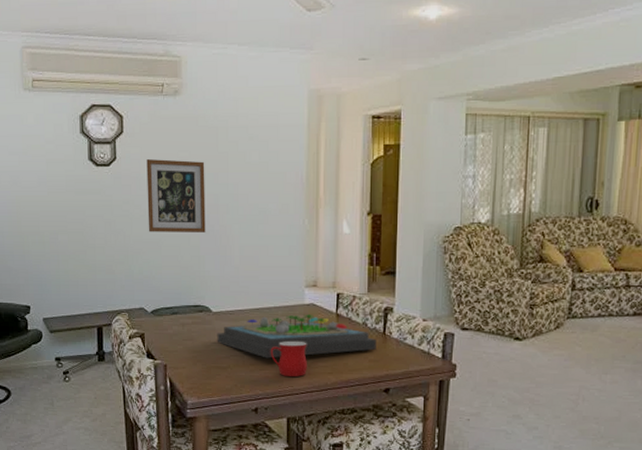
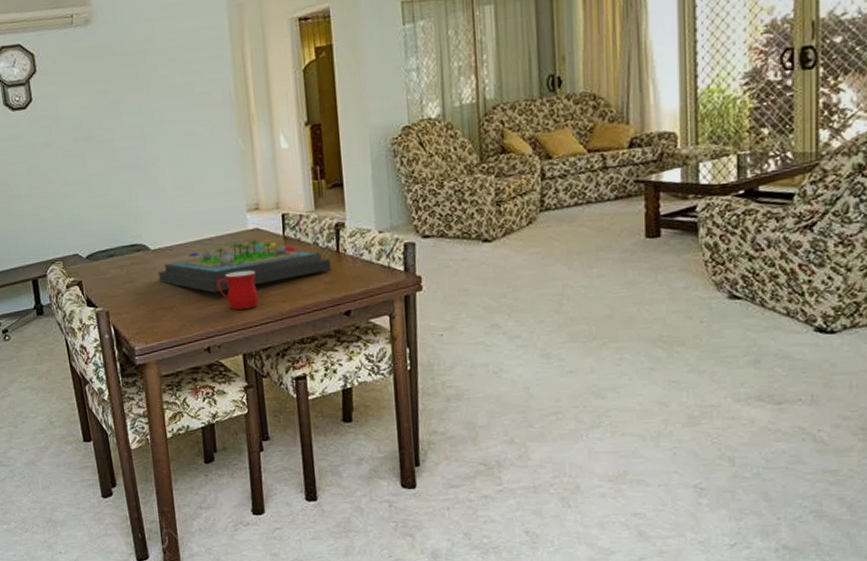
wall art: present [146,159,206,232] -> none [63,91,134,174]

